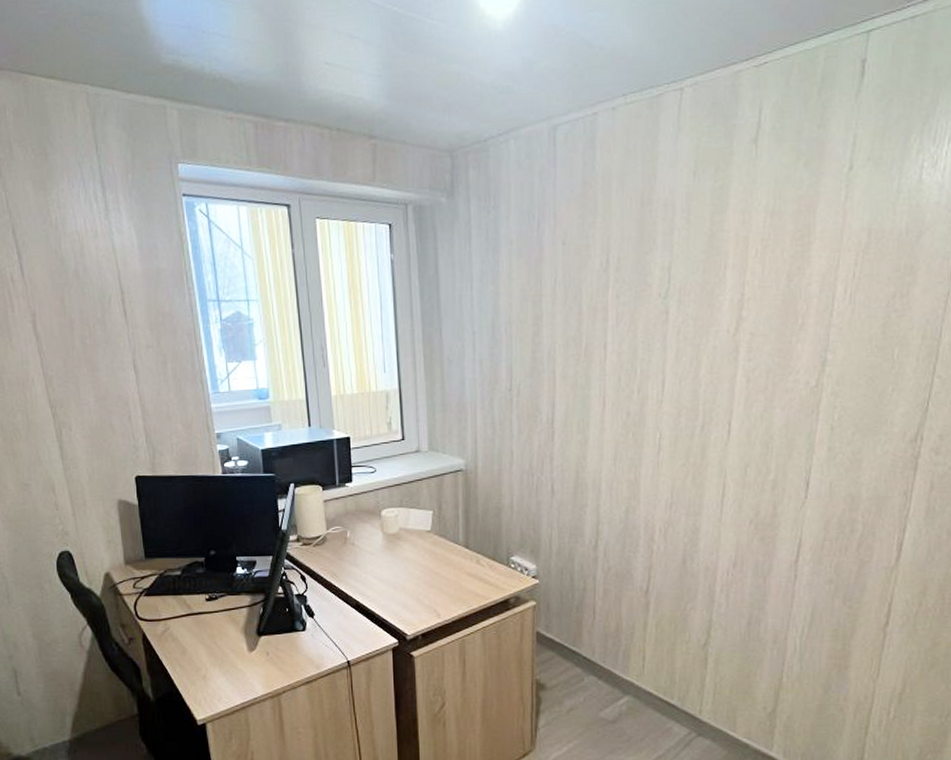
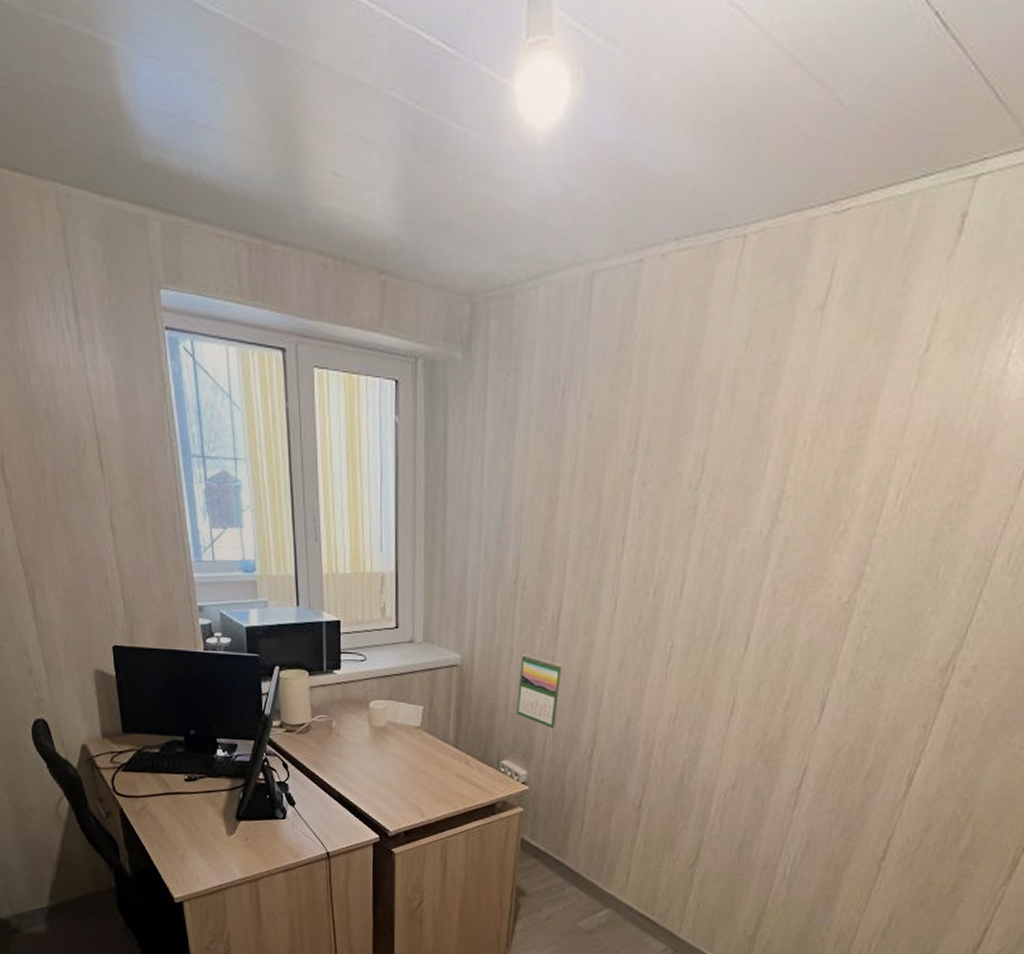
calendar: none [521,454,561,523] -> present [517,654,562,729]

